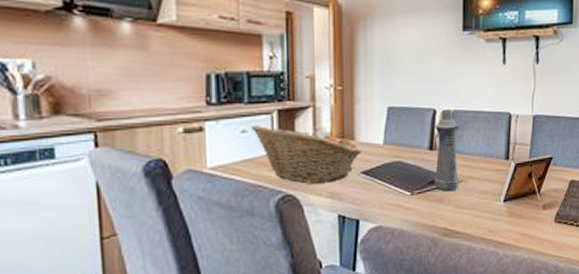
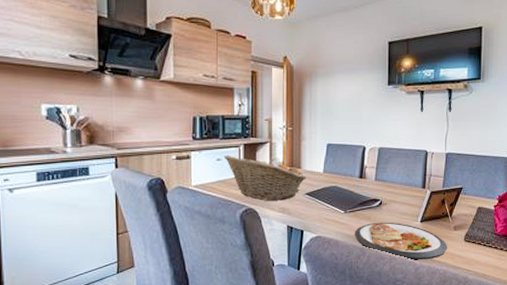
dish: none [423,203,536,249] -> present [354,222,448,260]
bottle: present [435,110,459,192] -> none [364,147,384,212]

